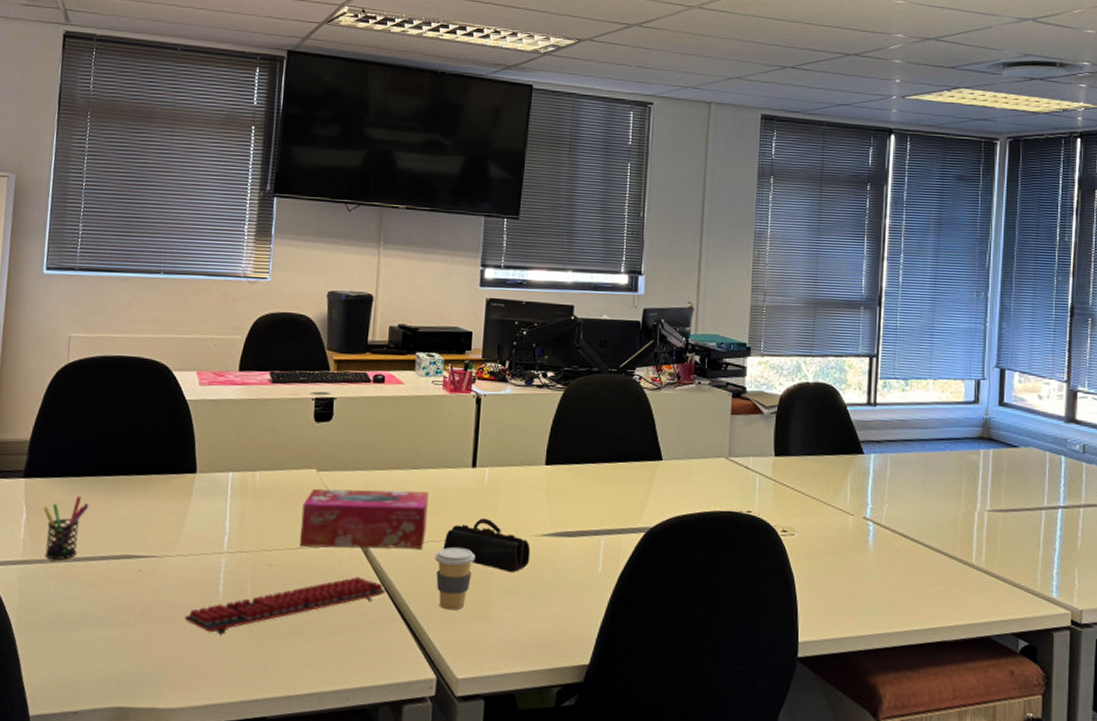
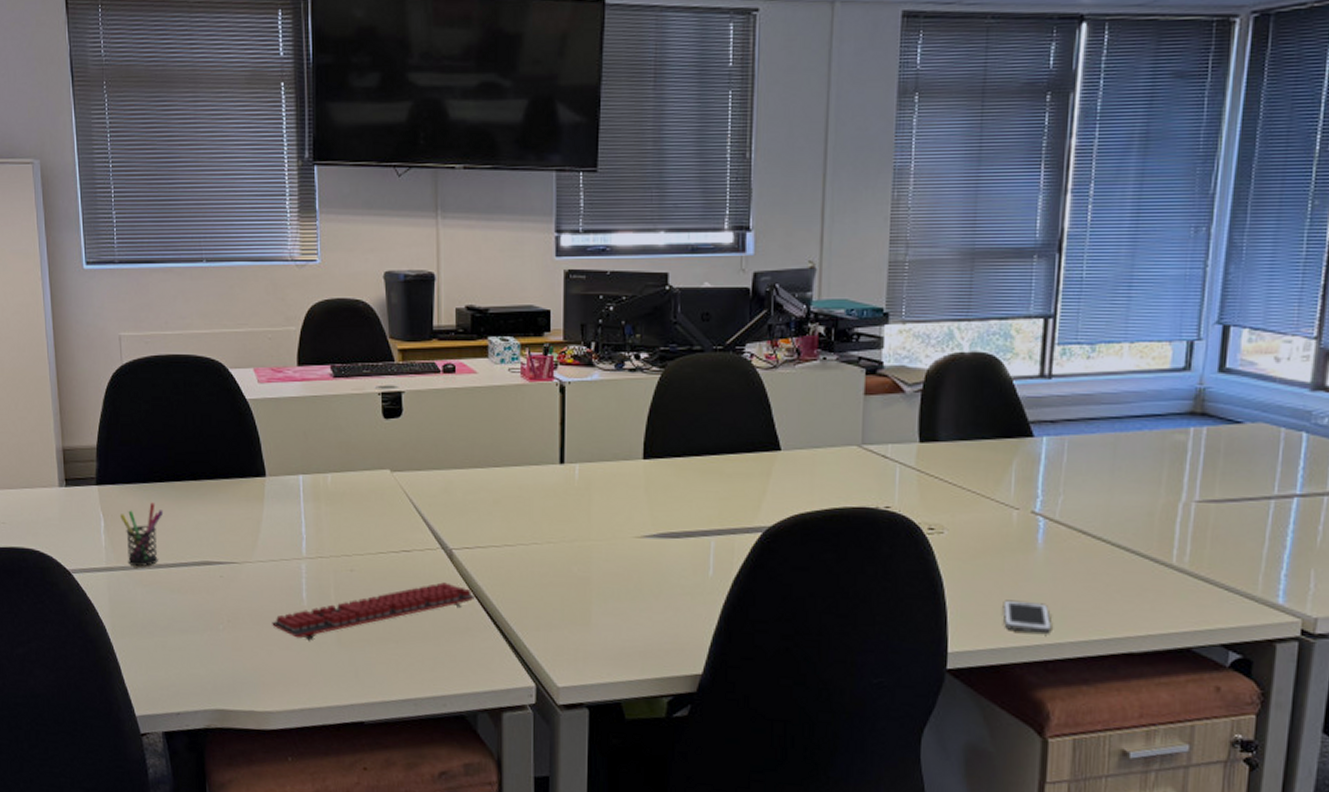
tissue box: present [299,488,429,549] -> none [379,490,514,553]
coffee cup: present [435,546,476,611] -> none [525,550,570,617]
pencil case: present [443,518,531,573] -> none [533,518,631,578]
cell phone: none [842,594,882,625] -> present [1003,600,1052,634]

